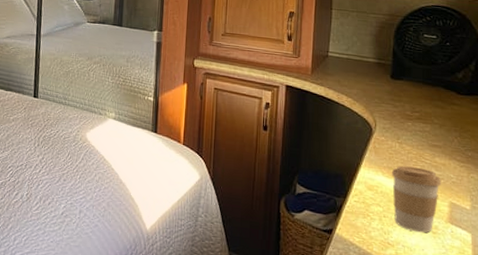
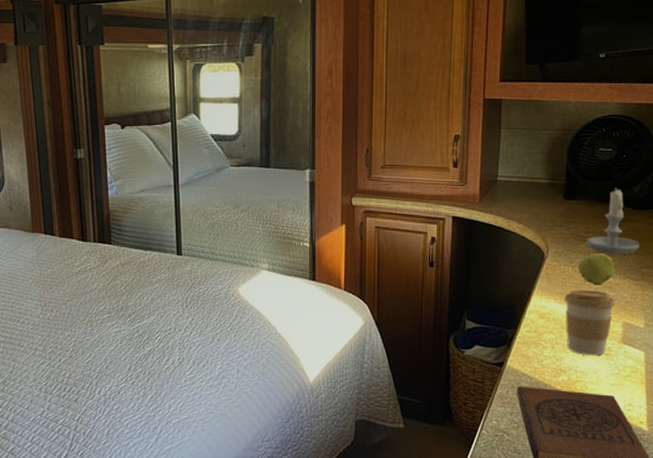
apple: none [404,133,440,162] -> present [578,253,615,284]
candle: none [412,72,464,136] -> present [585,187,640,255]

